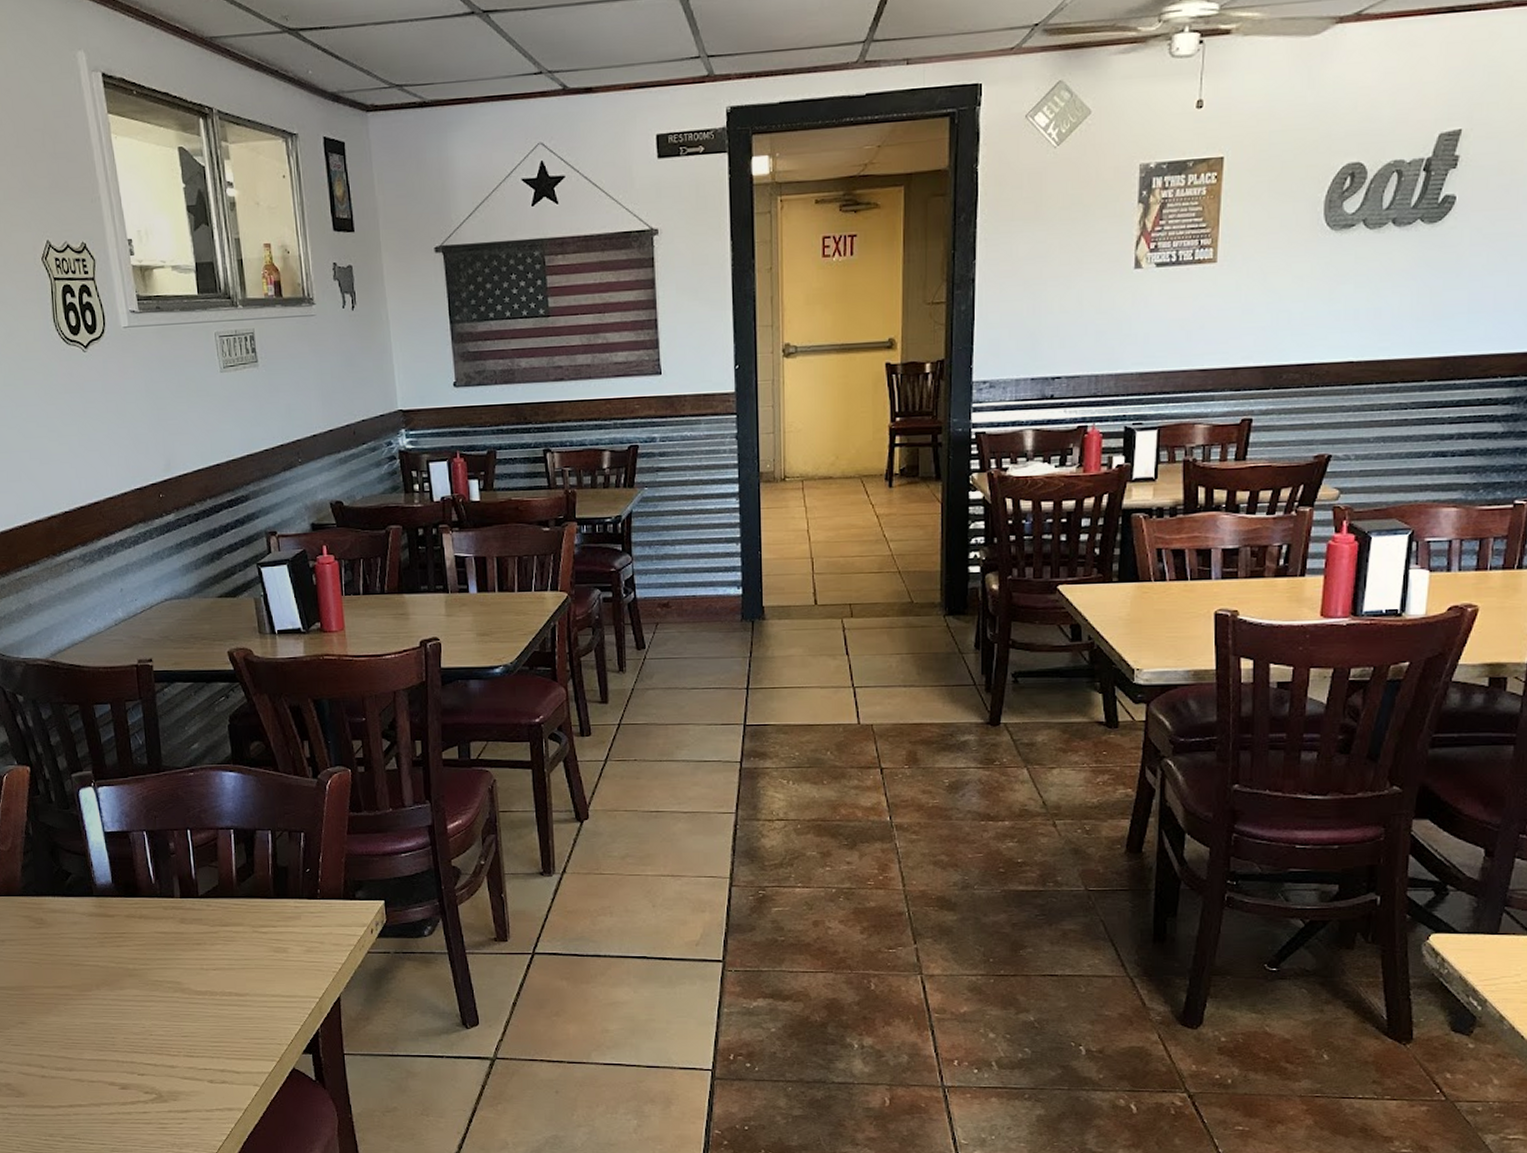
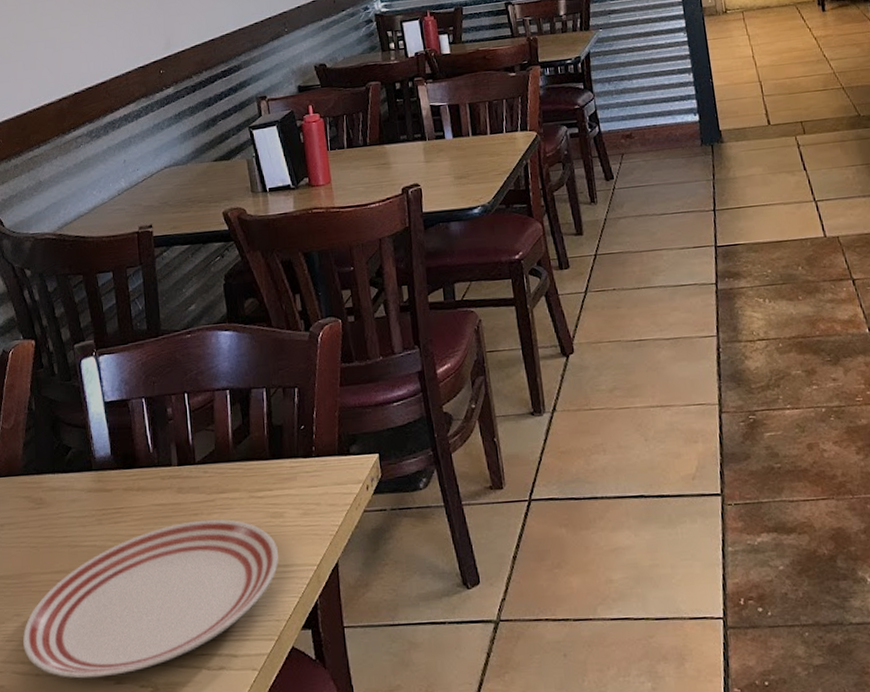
dinner plate: none [27,949,281,1083] -> present [22,519,279,679]

